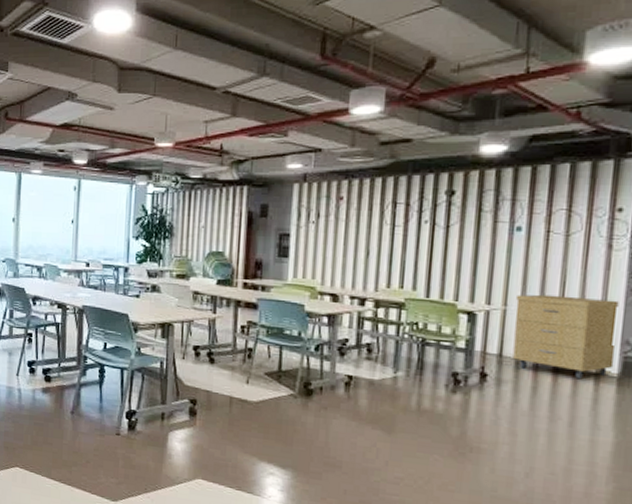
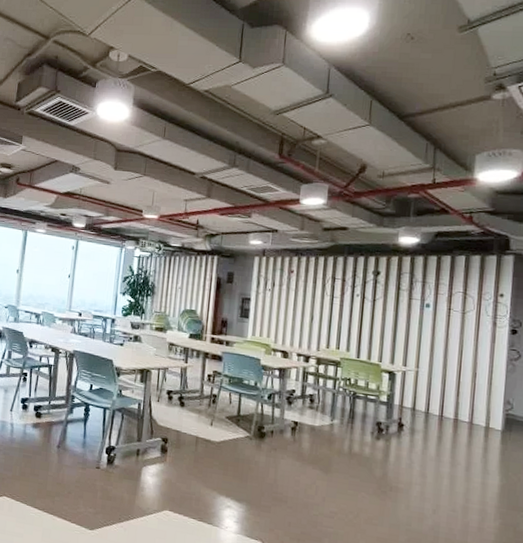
storage cabinet: present [512,294,619,380] -> none [423,359,502,432]

